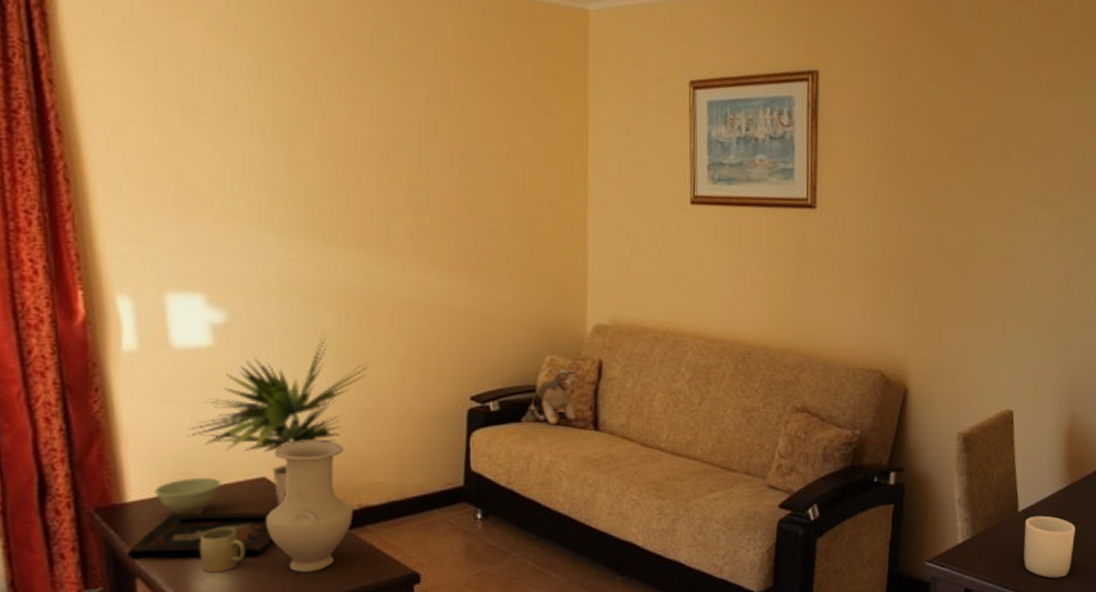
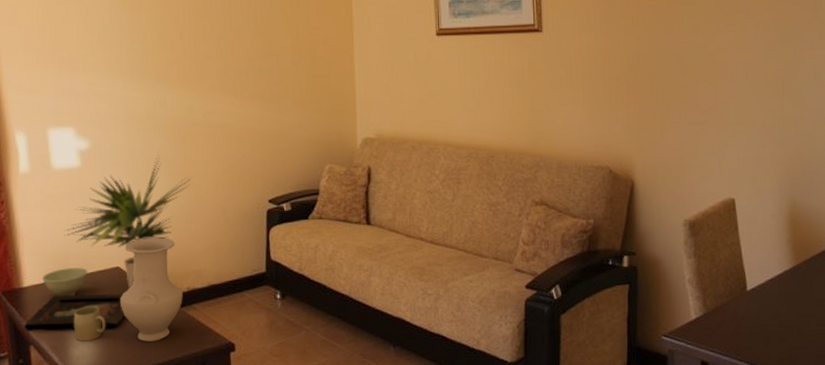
plush toy: present [528,368,583,425] -> none [313,174,356,221]
mug: present [1023,515,1076,578] -> none [754,294,806,352]

